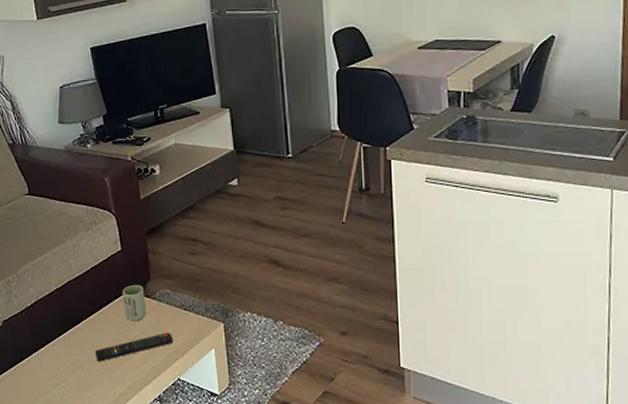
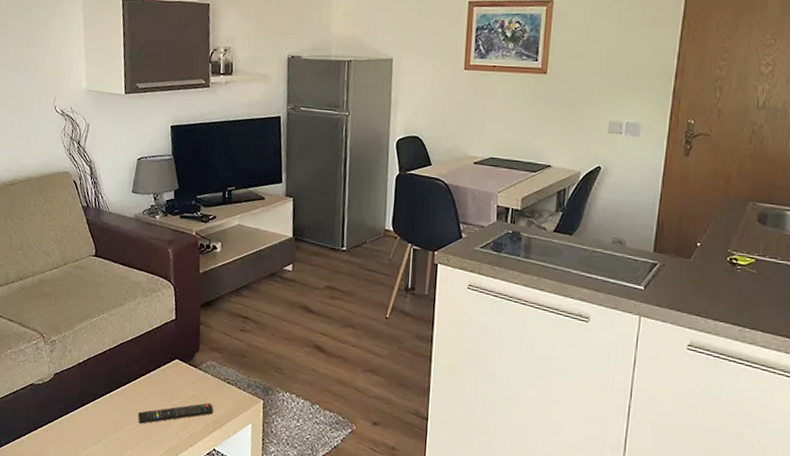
cup: present [122,284,147,322] -> none [170,353,192,389]

